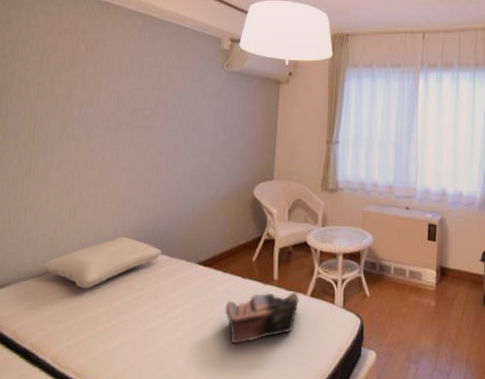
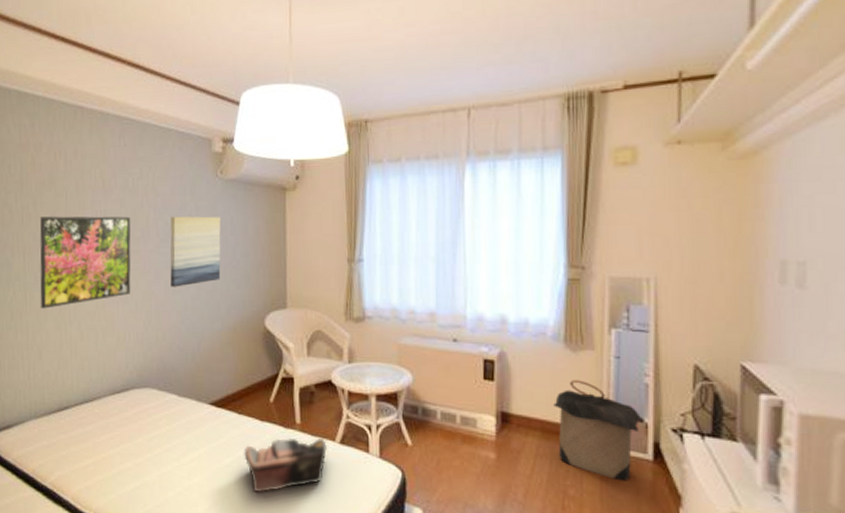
pillow: present [42,236,162,289] -> none [51,373,170,429]
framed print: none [44,93,143,176] -> present [39,216,131,309]
wall art: none [173,99,223,160] -> present [170,216,221,287]

